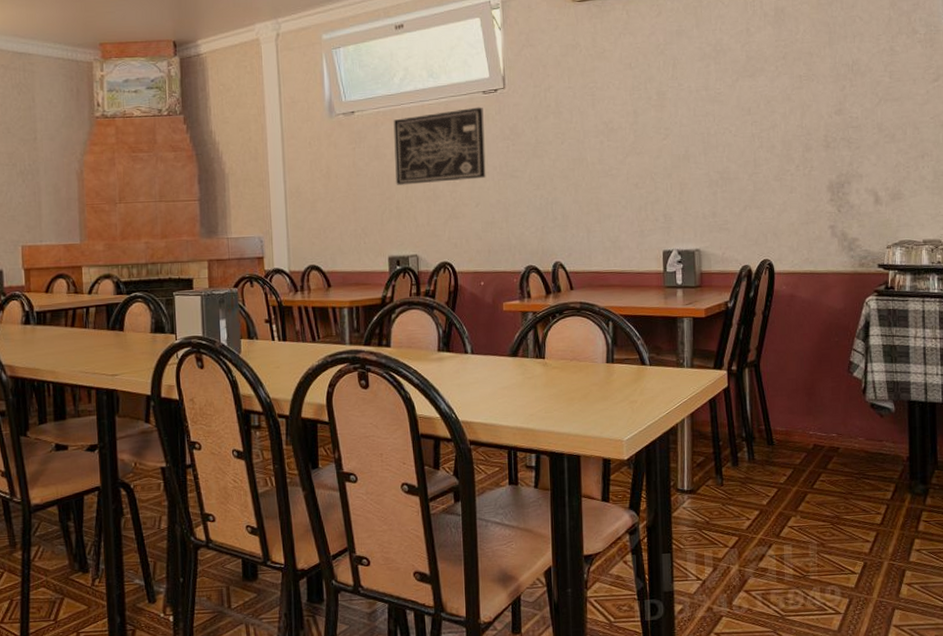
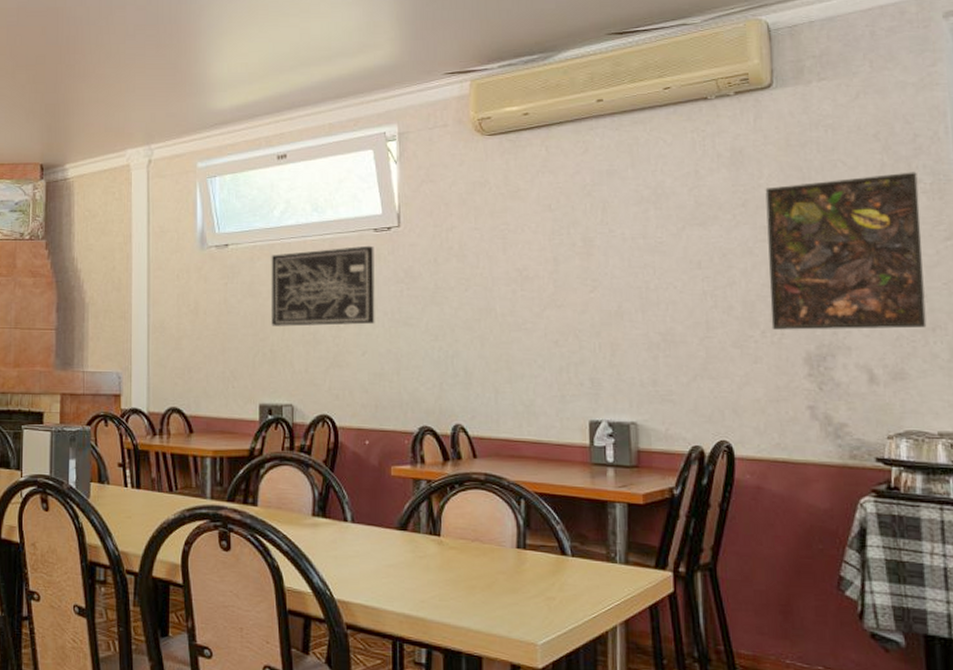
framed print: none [801,24,918,164] -> present [765,172,927,330]

